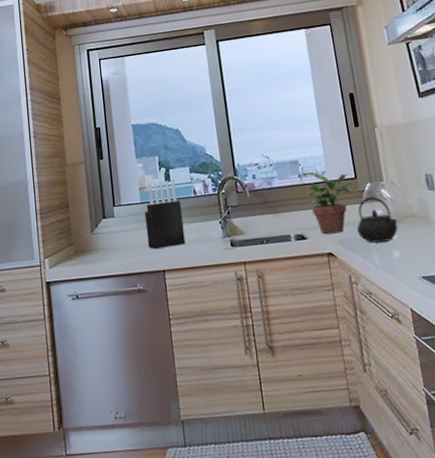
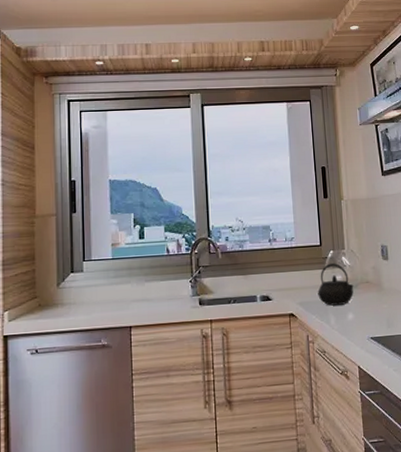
knife block: present [144,179,186,249] -> none [115,237,155,305]
potted plant: present [303,172,352,234] -> none [273,237,317,296]

